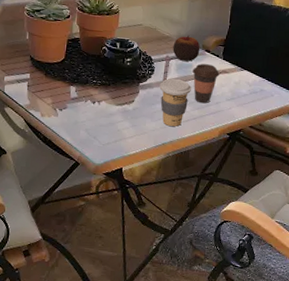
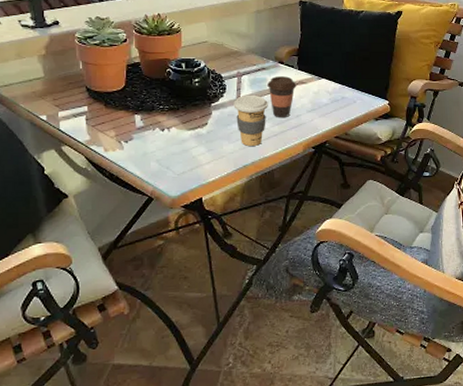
apple: present [173,35,200,61] -> none [243,48,273,75]

